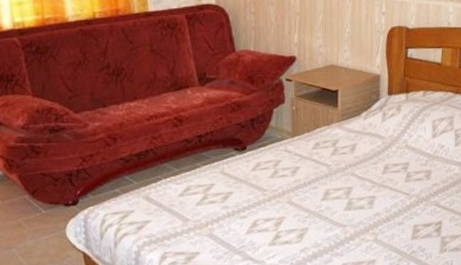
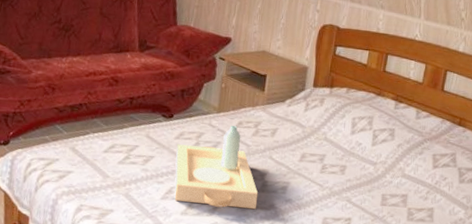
serving tray: none [255,147,345,233] -> present [174,125,258,210]

